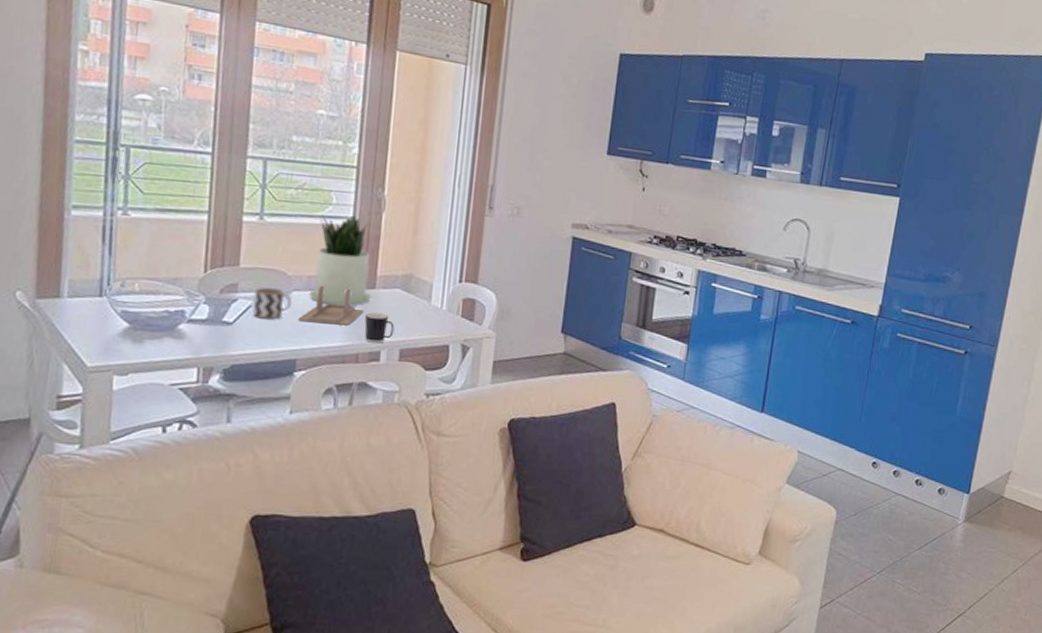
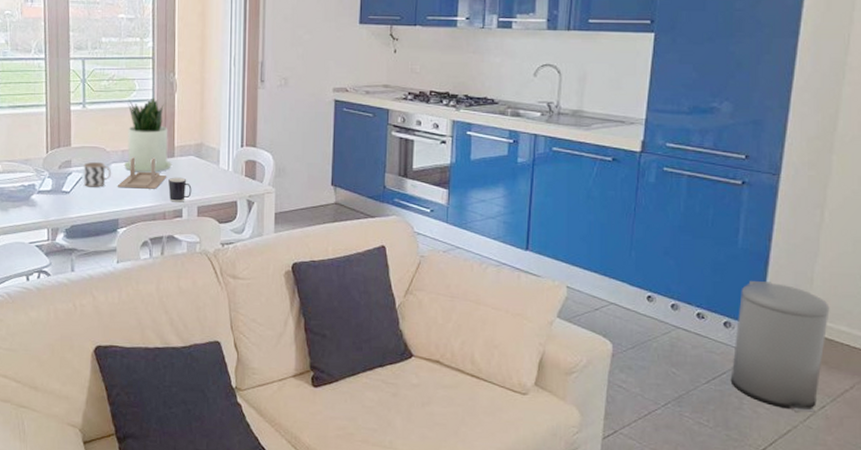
pedal bin: none [940,449,1028,577] -> present [730,281,830,414]

